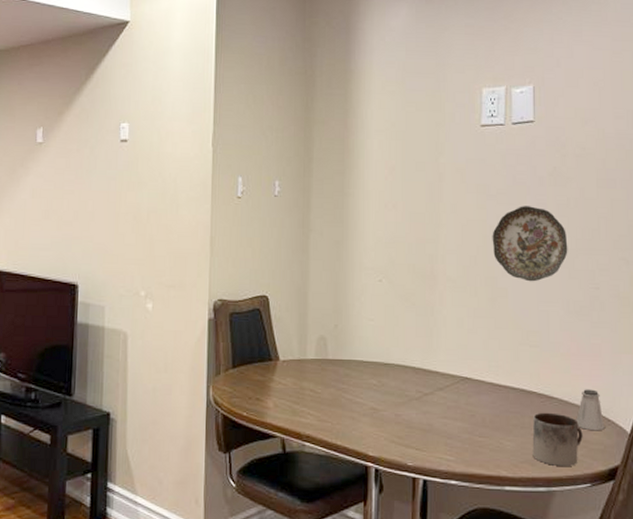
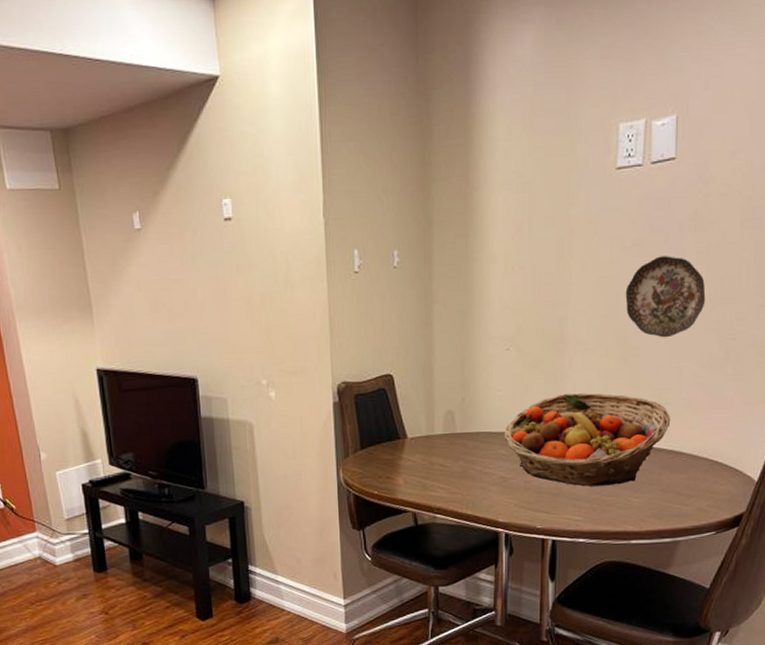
fruit basket: none [375,328,540,426] -> present [504,393,671,487]
mug: present [532,412,583,466] -> none [659,467,710,518]
saltshaker: present [576,389,605,431] -> none [704,442,733,482]

